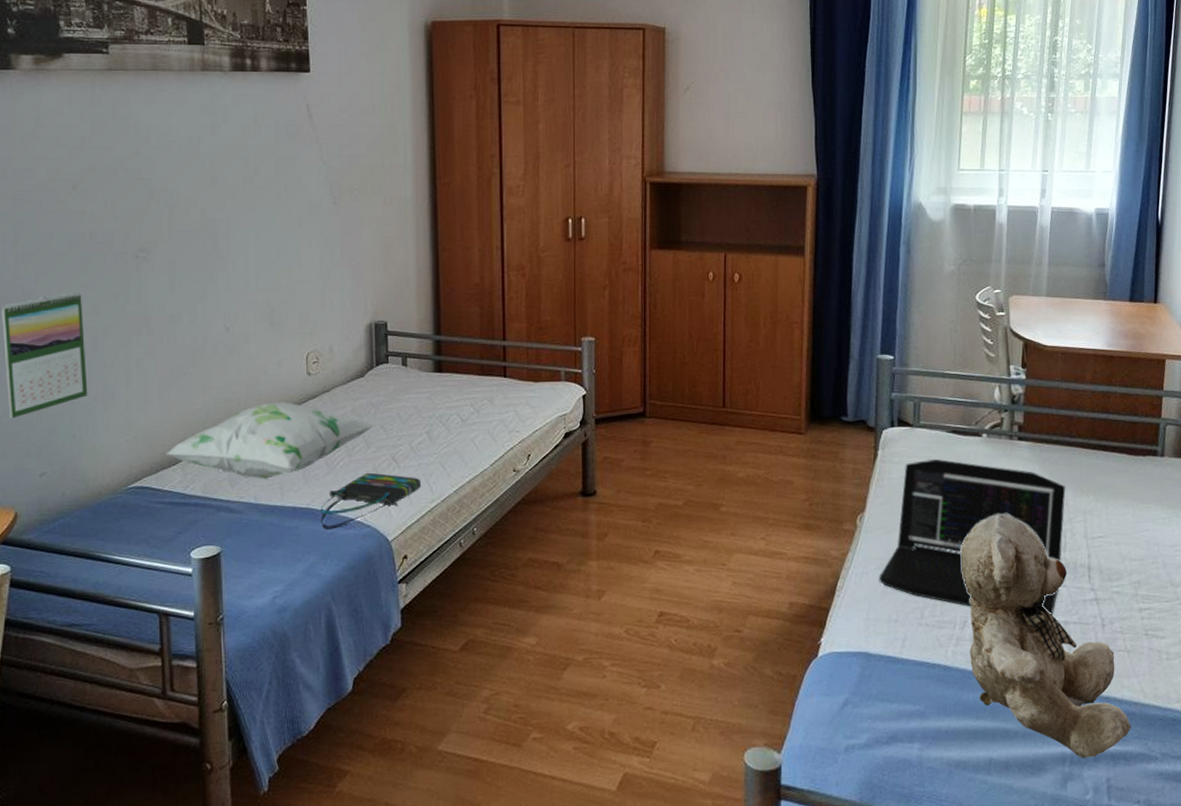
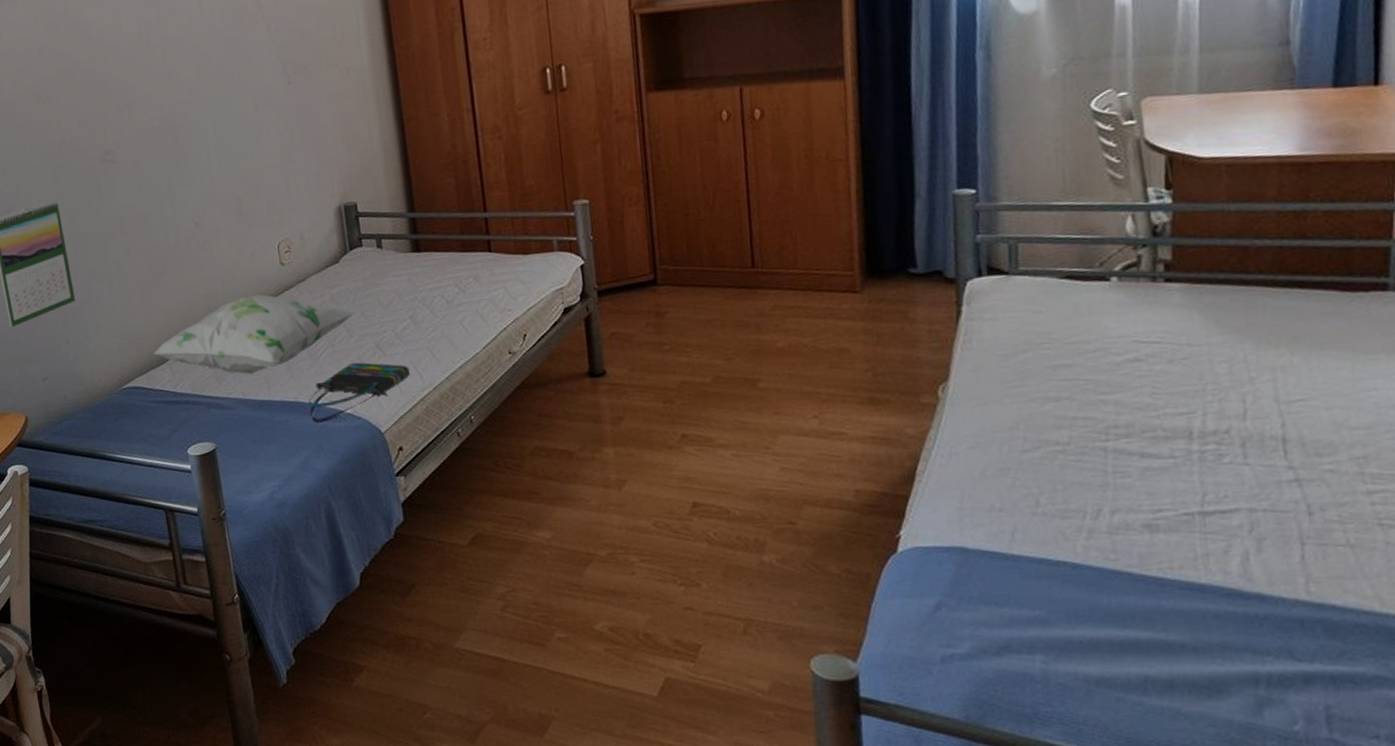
laptop: present [879,458,1066,615] -> none [973,311,1243,501]
teddy bear: present [960,513,1131,759] -> none [1086,375,1362,680]

